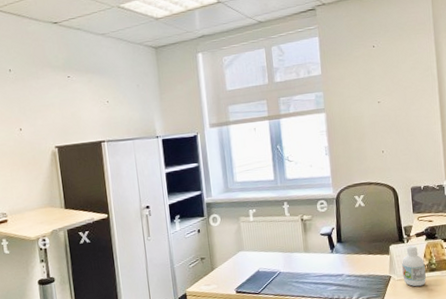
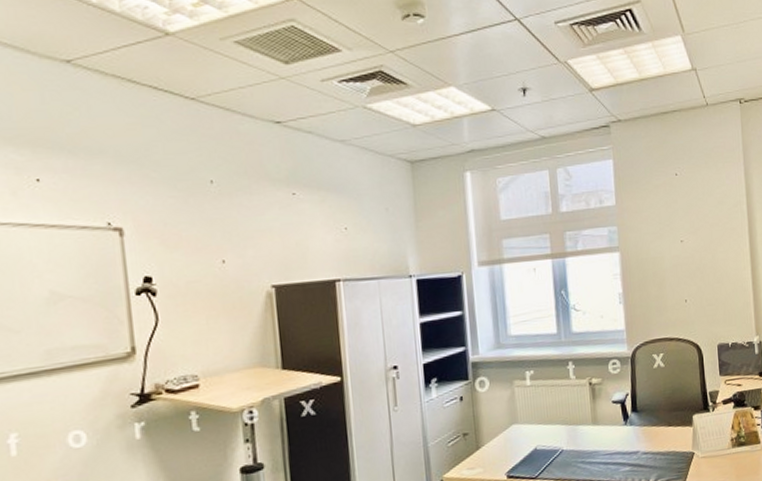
bottle: present [402,245,426,287] -> none [706,414,734,465]

